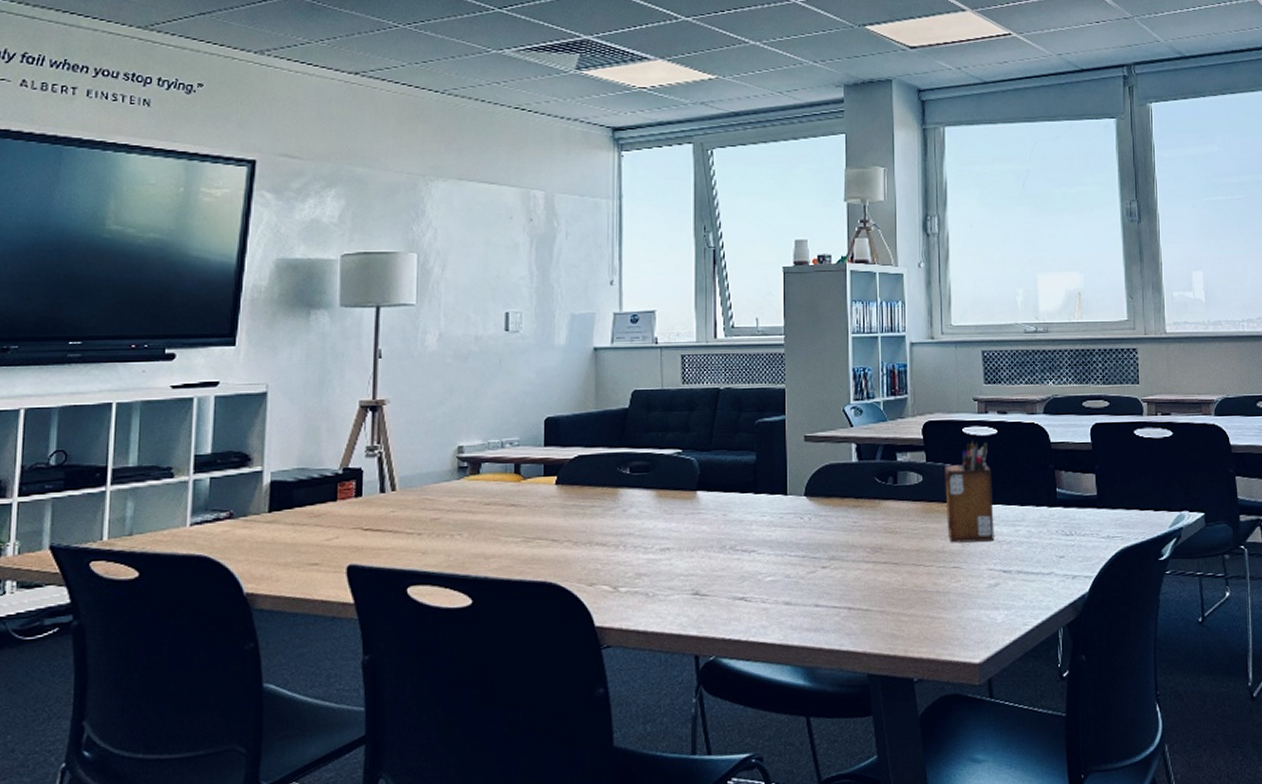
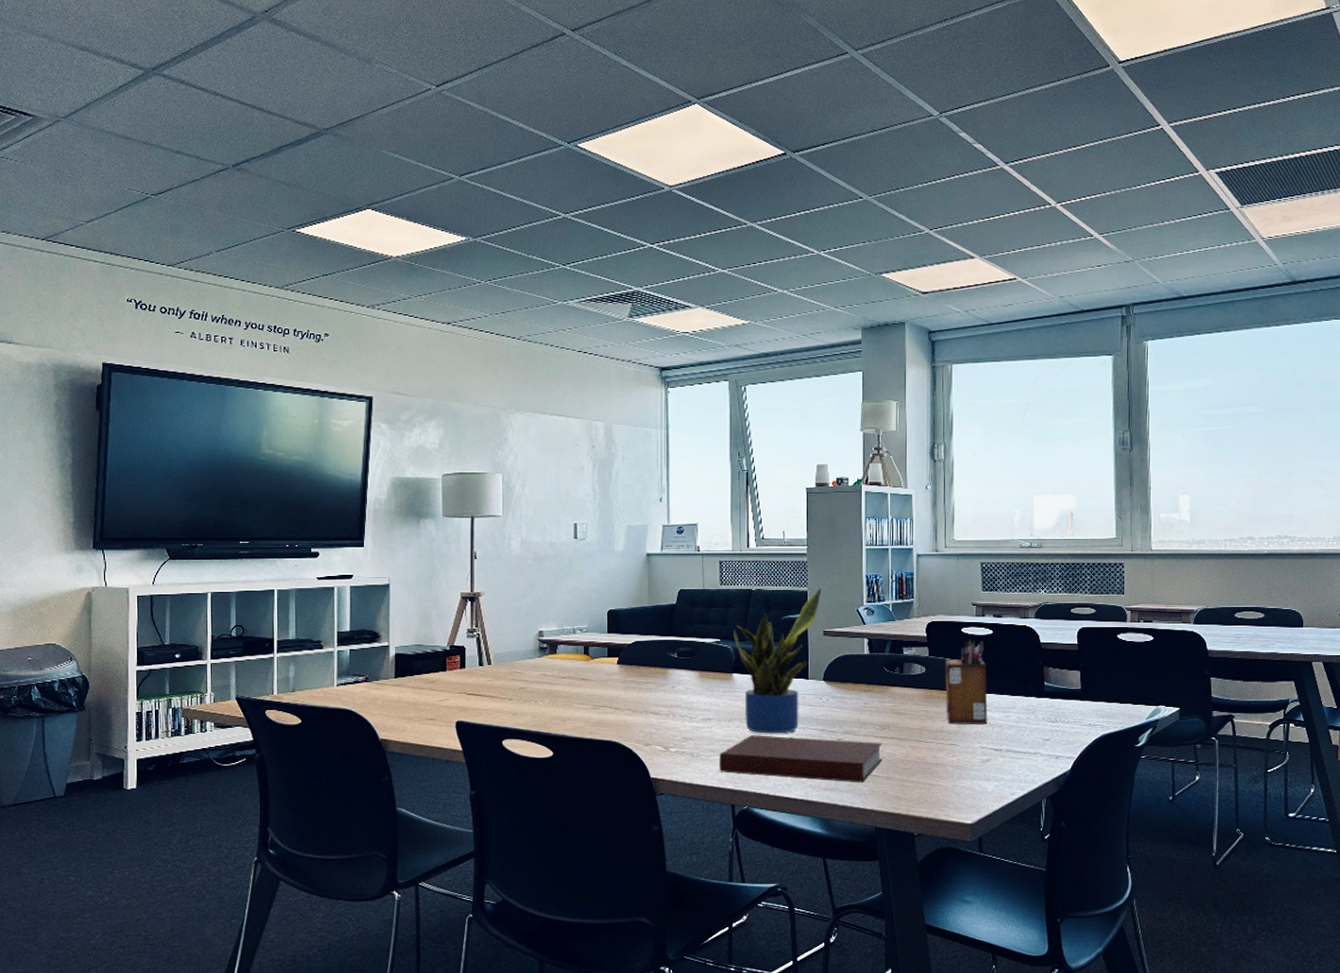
notebook: none [680,566,876,620] -> present [719,735,883,783]
potted plant: none [698,384,802,564] -> present [734,587,822,734]

